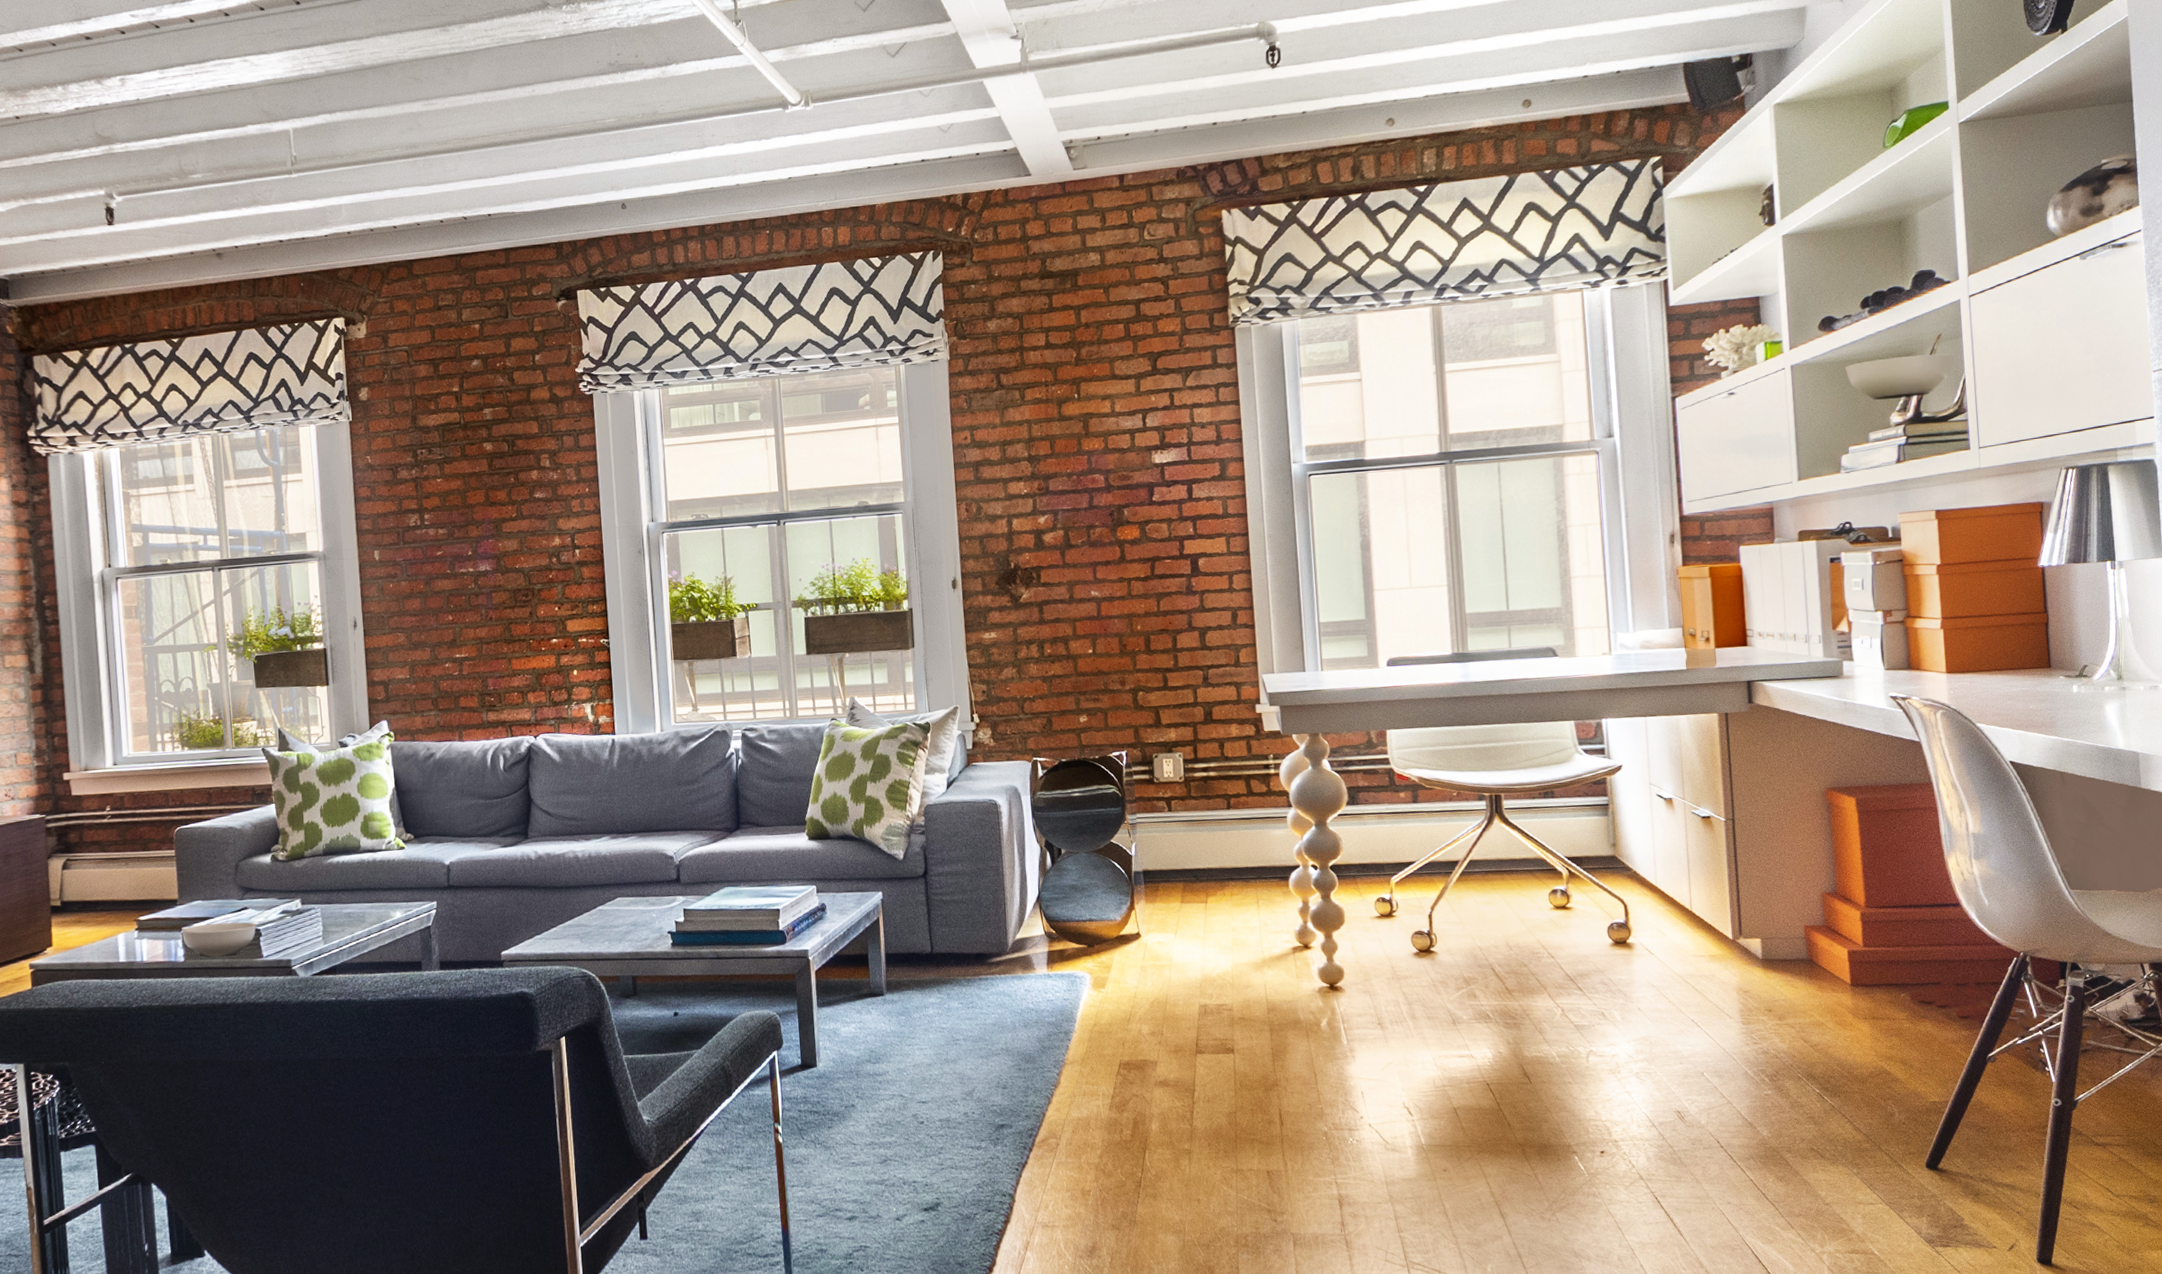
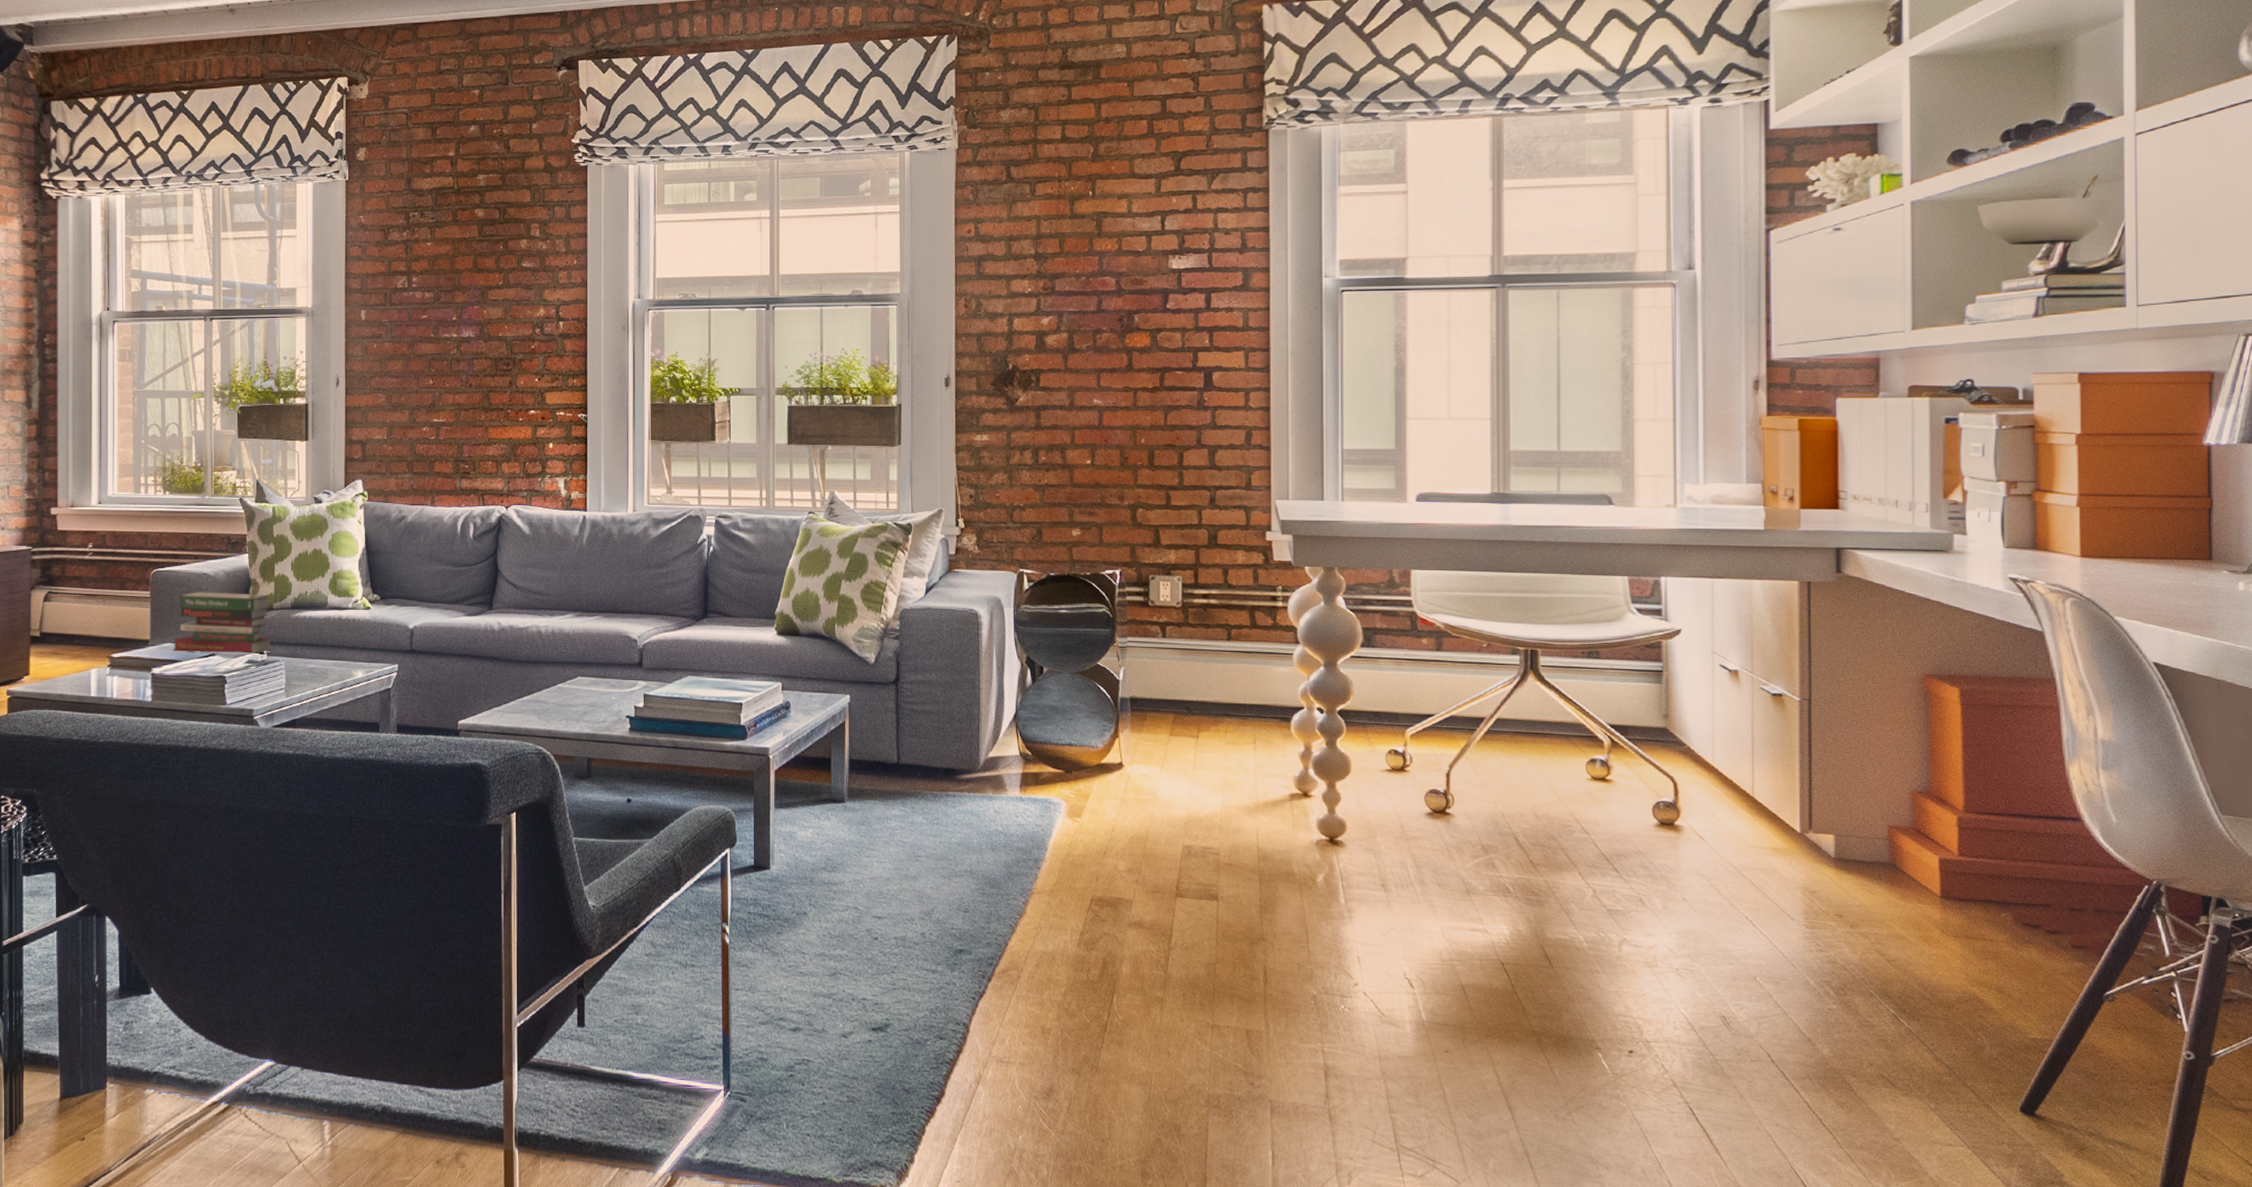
bowl: present [182,922,257,957] -> none [151,666,222,700]
books: none [203,843,305,909] -> present [174,592,272,656]

